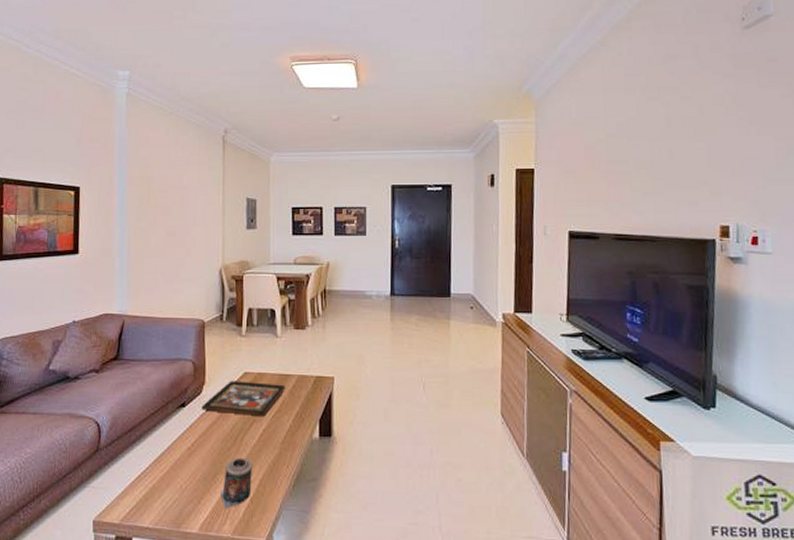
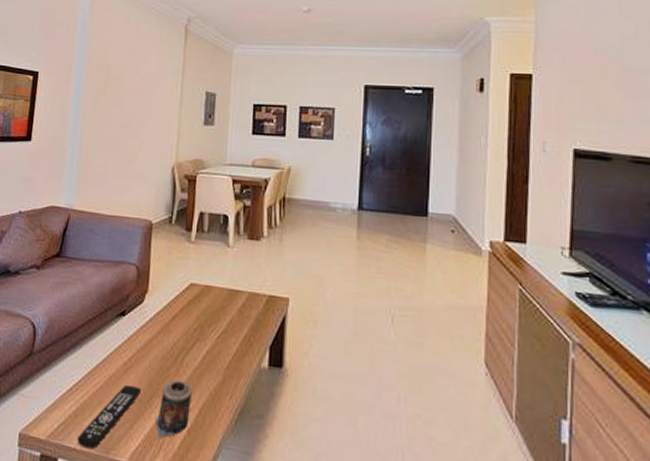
remote control: none [149,466,205,525] -> present [77,384,141,449]
decorative tray: present [201,380,285,417] -> none [142,291,234,336]

